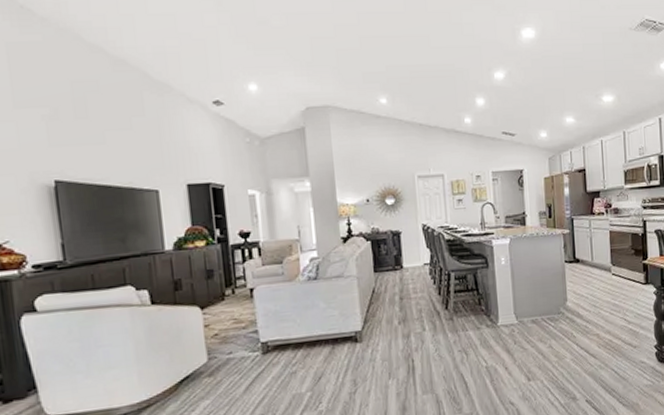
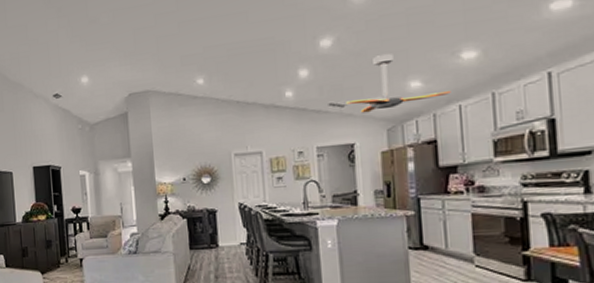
ceiling fan: none [516,91,595,143] -> present [346,54,451,113]

